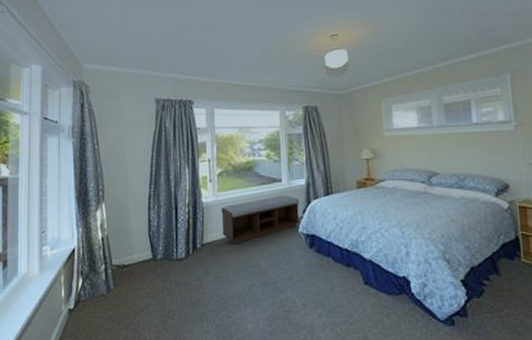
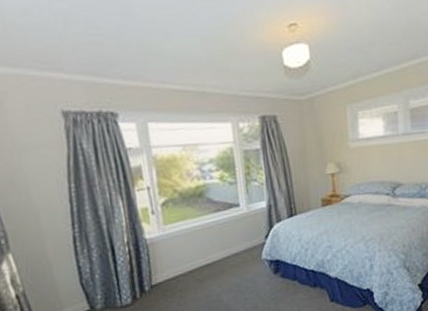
bench: present [221,195,299,244] -> none [170,220,262,281]

